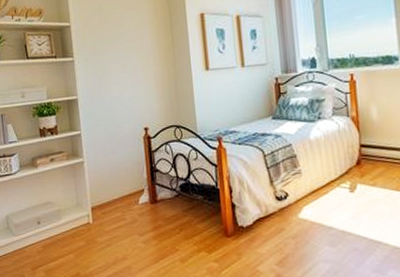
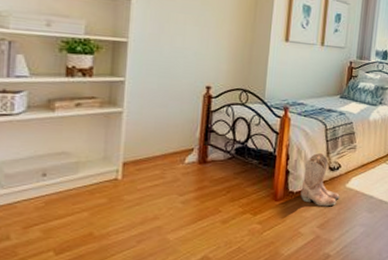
boots: none [249,181,294,241] -> present [300,152,340,207]

